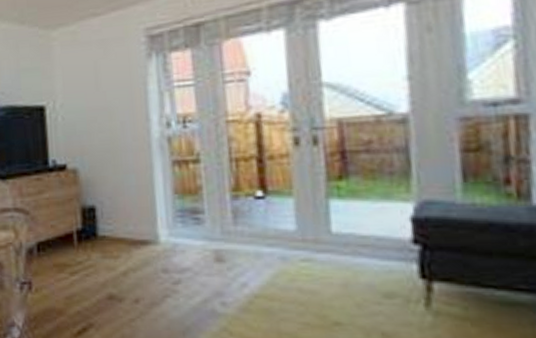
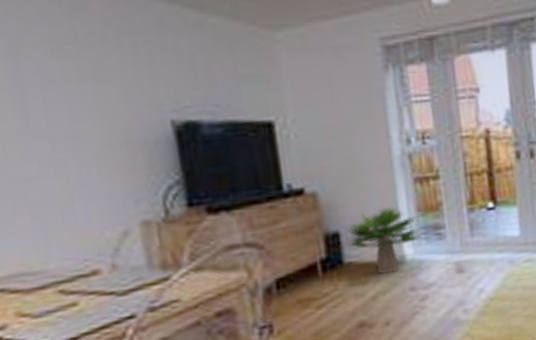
potted plant: none [100,187,178,252] -> present [345,207,422,275]

